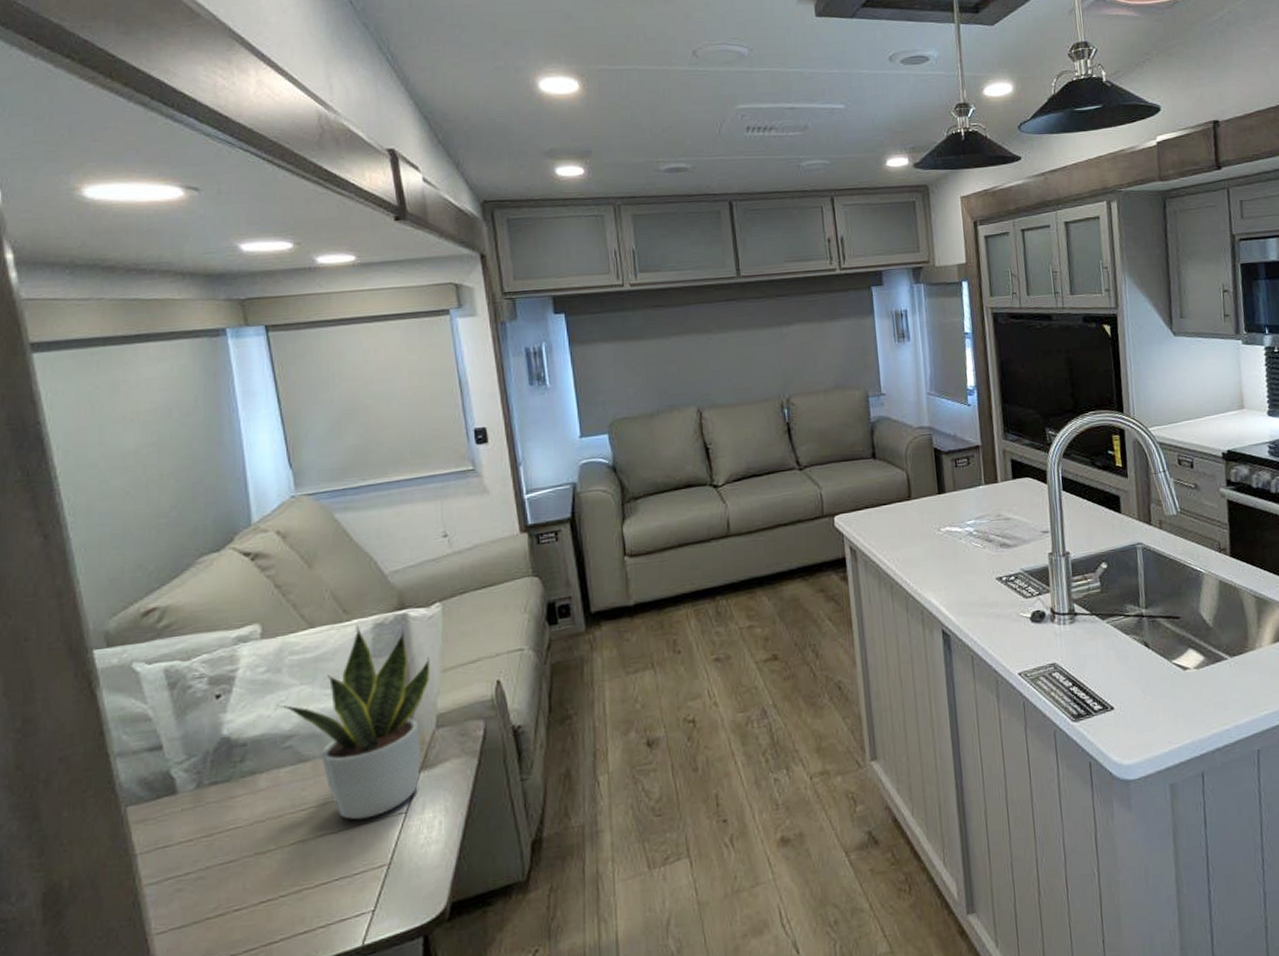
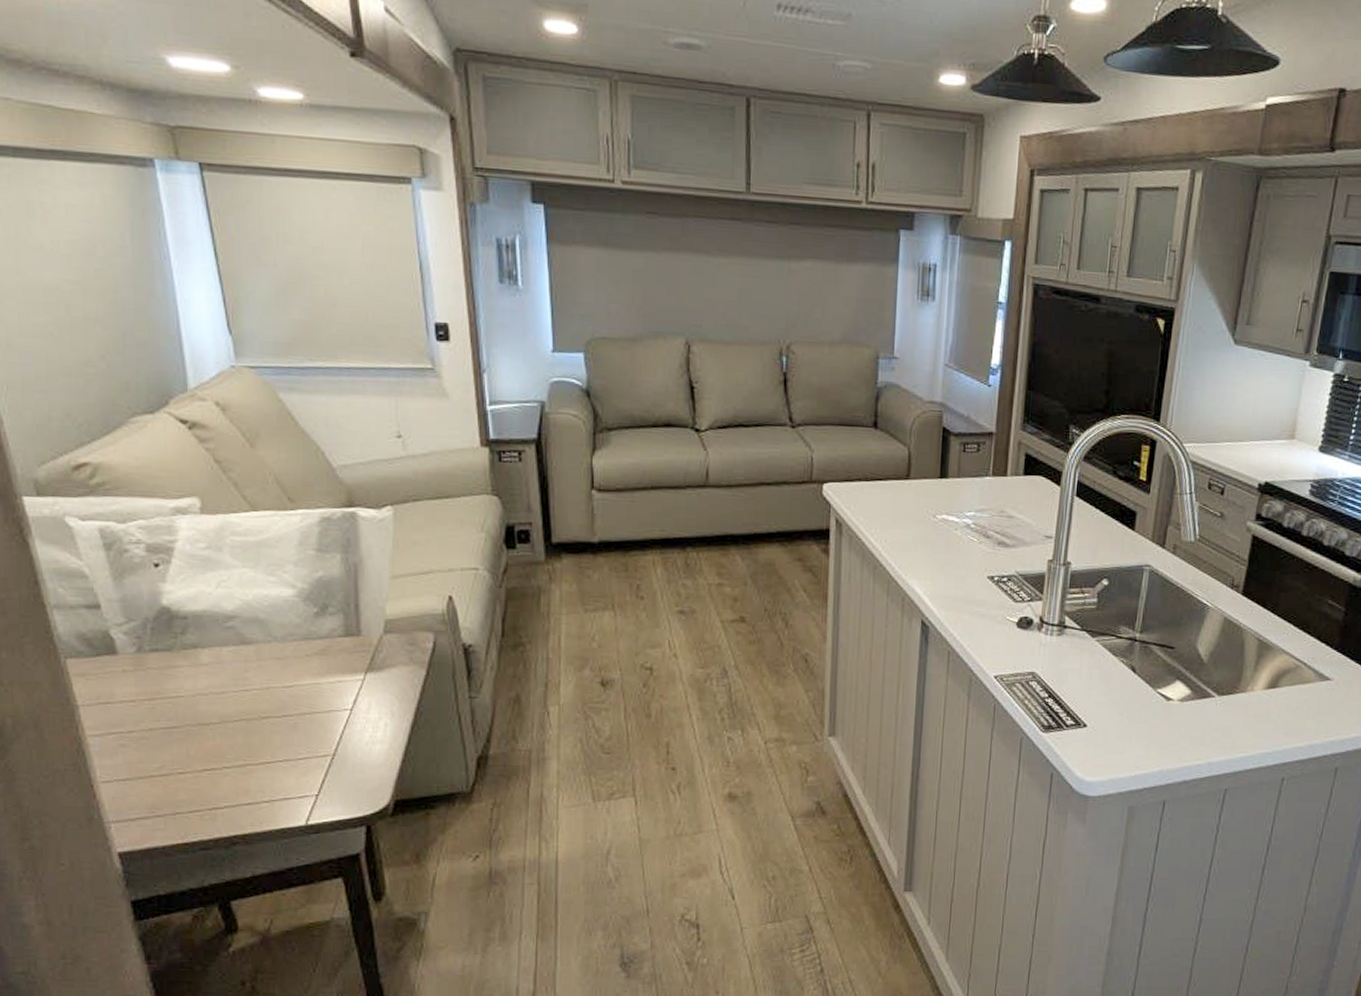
potted plant: present [278,625,431,820] -> none [220,515,380,709]

